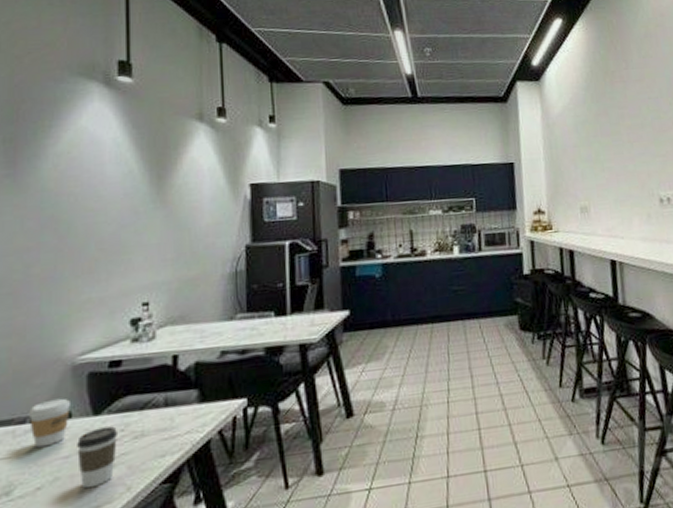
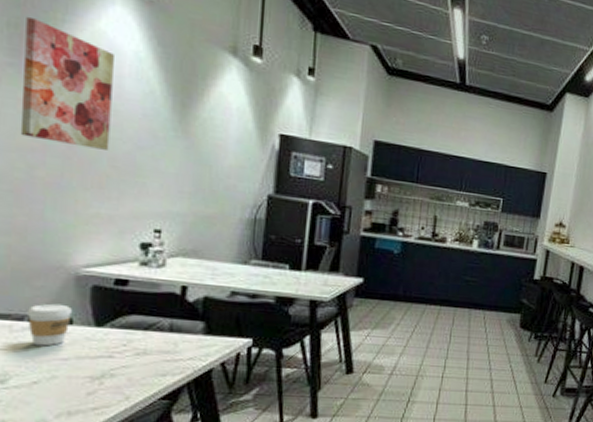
wall art: none [17,129,96,239] -> present [20,16,114,150]
coffee cup: present [77,426,119,489] -> none [77,339,121,391]

